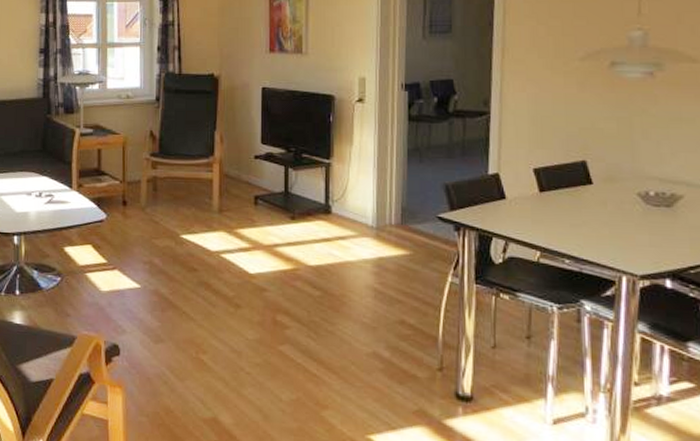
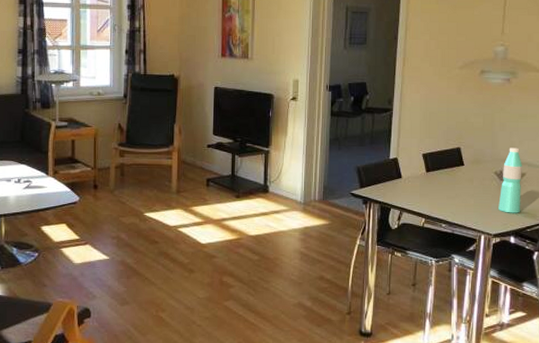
water bottle: none [645,161,679,249] -> present [498,147,522,213]

